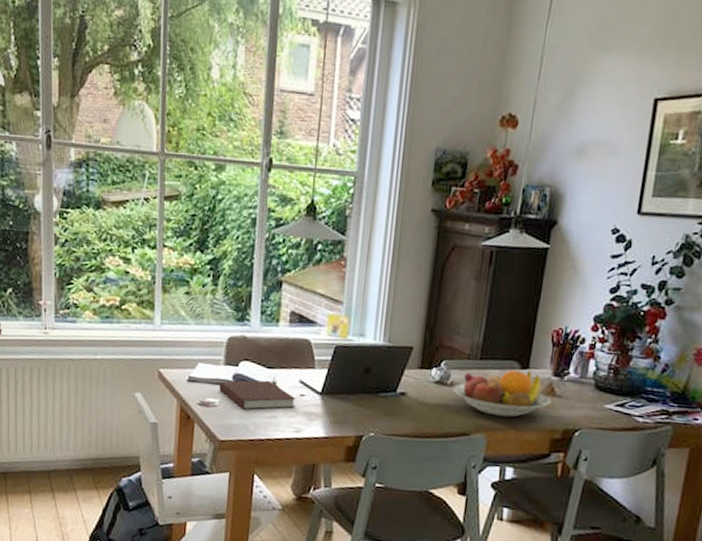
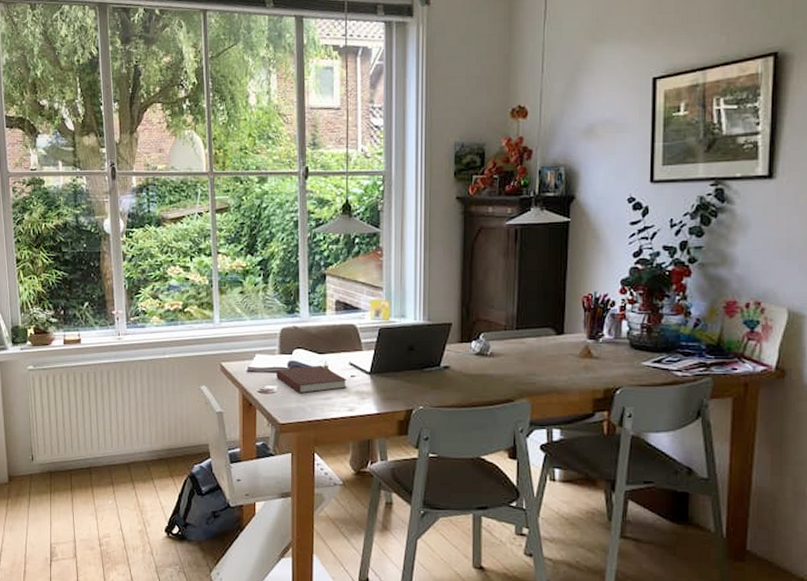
fruit bowl: present [452,370,551,418] -> none [492,335,589,382]

